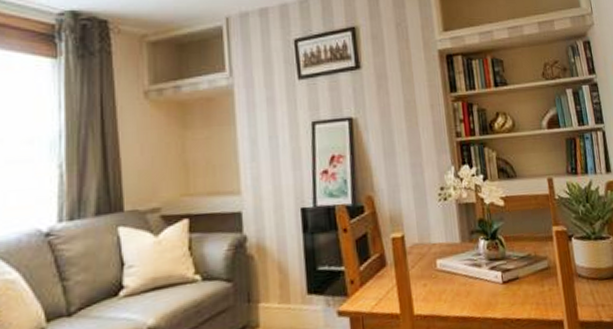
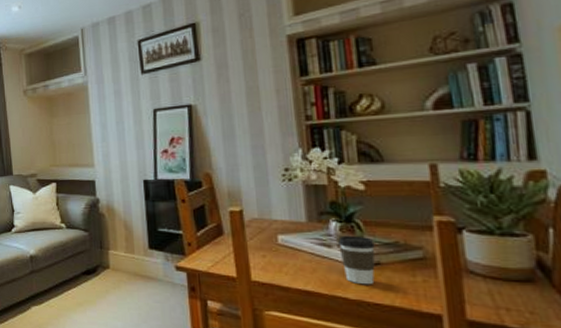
coffee cup: none [486,252,516,302] -> present [338,235,375,285]

